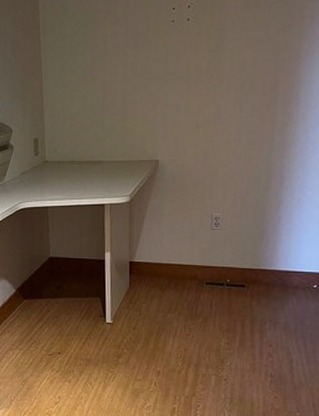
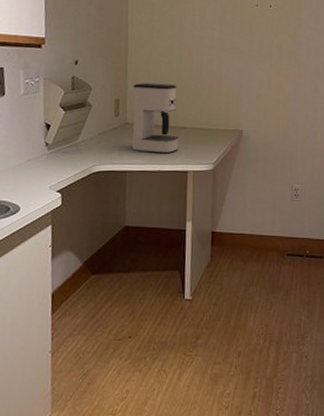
coffee maker: none [49,119,96,188] -> present [132,82,179,154]

